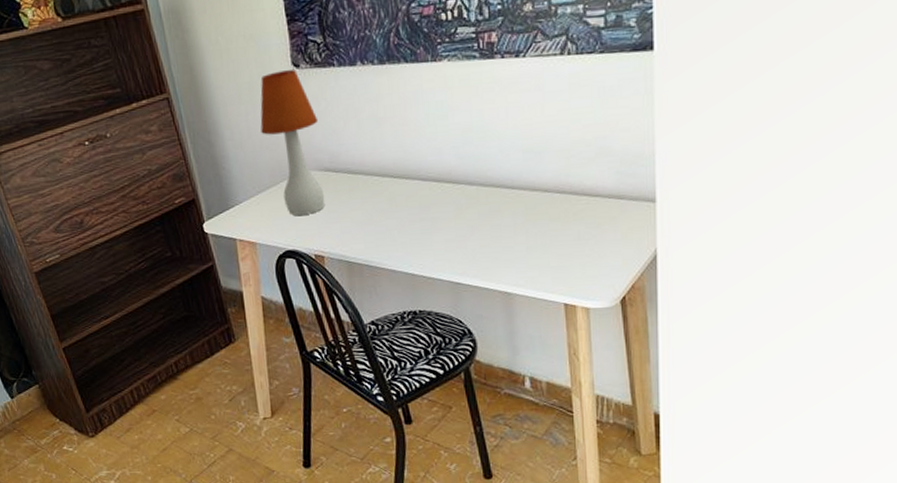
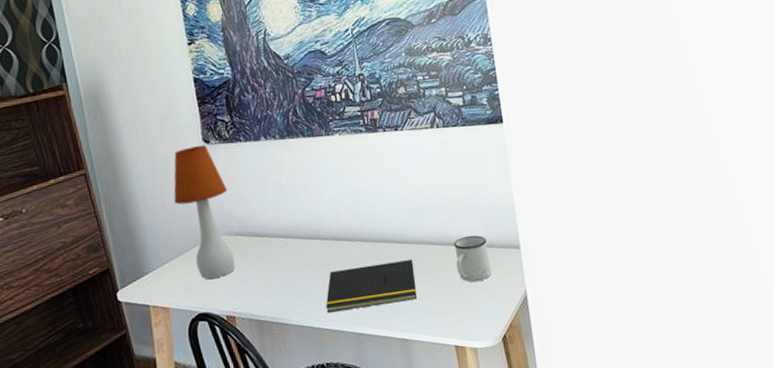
notepad: none [421,208,526,258] -> present [325,259,417,312]
mug: none [575,183,617,237] -> present [454,235,492,283]

